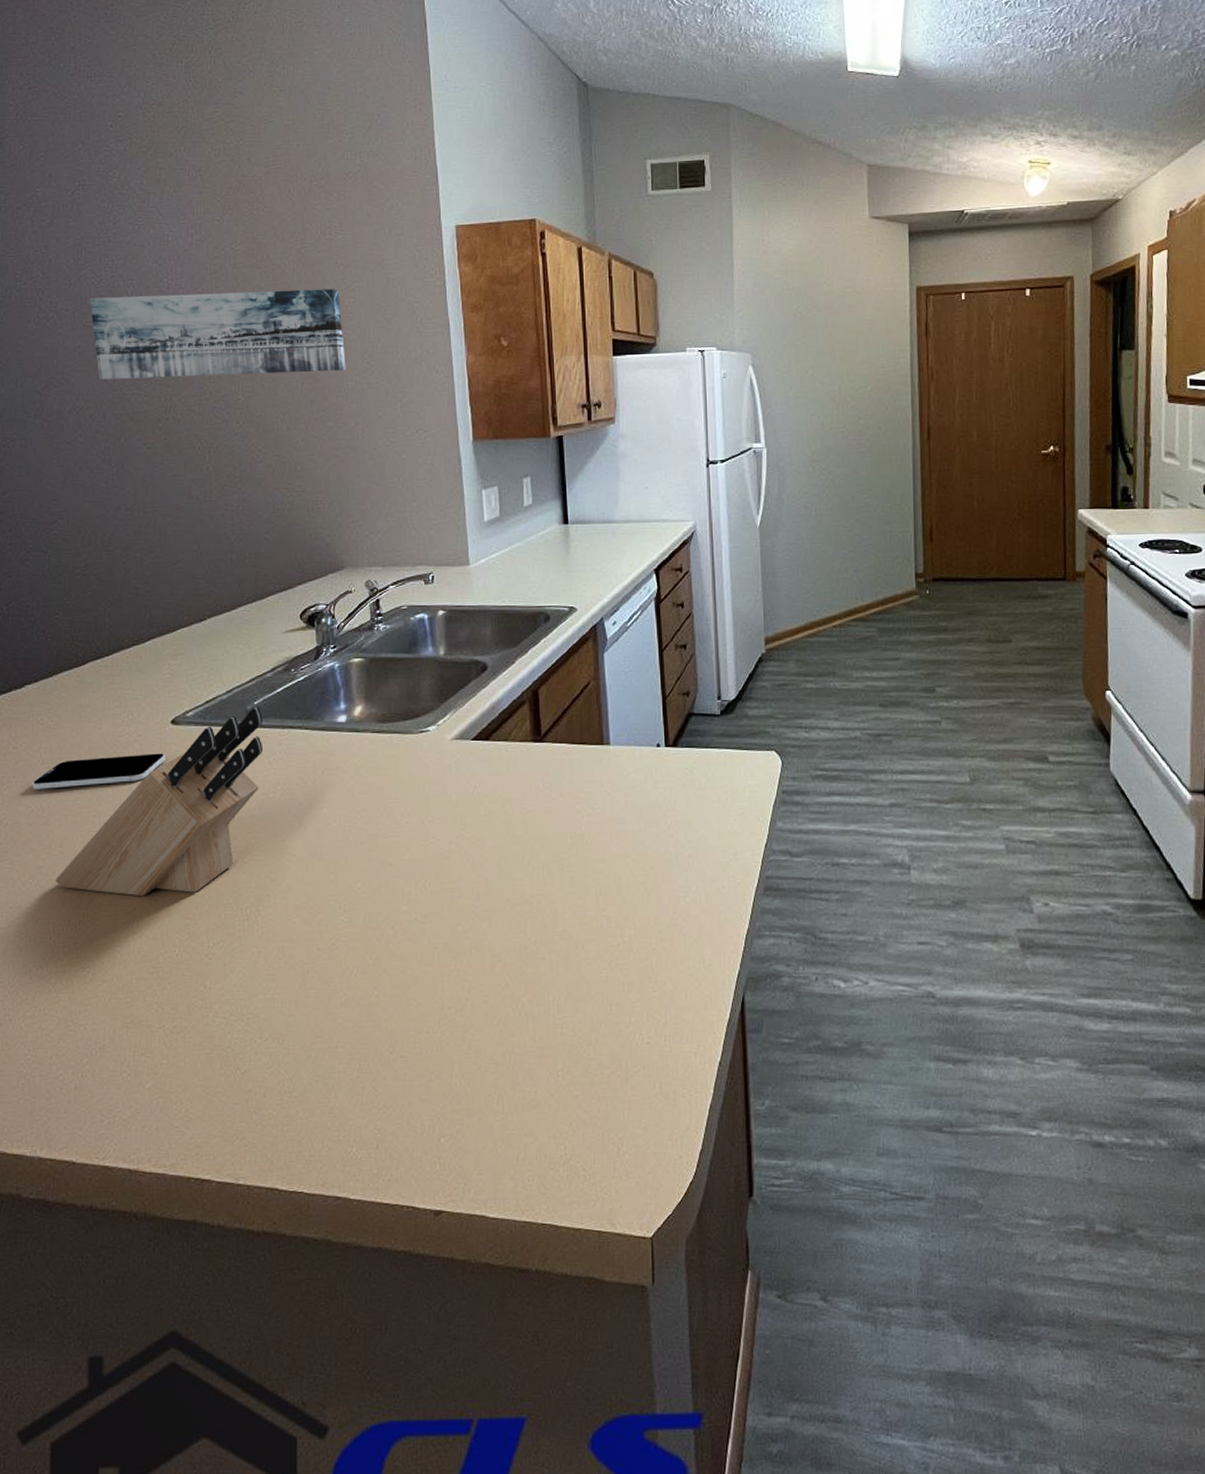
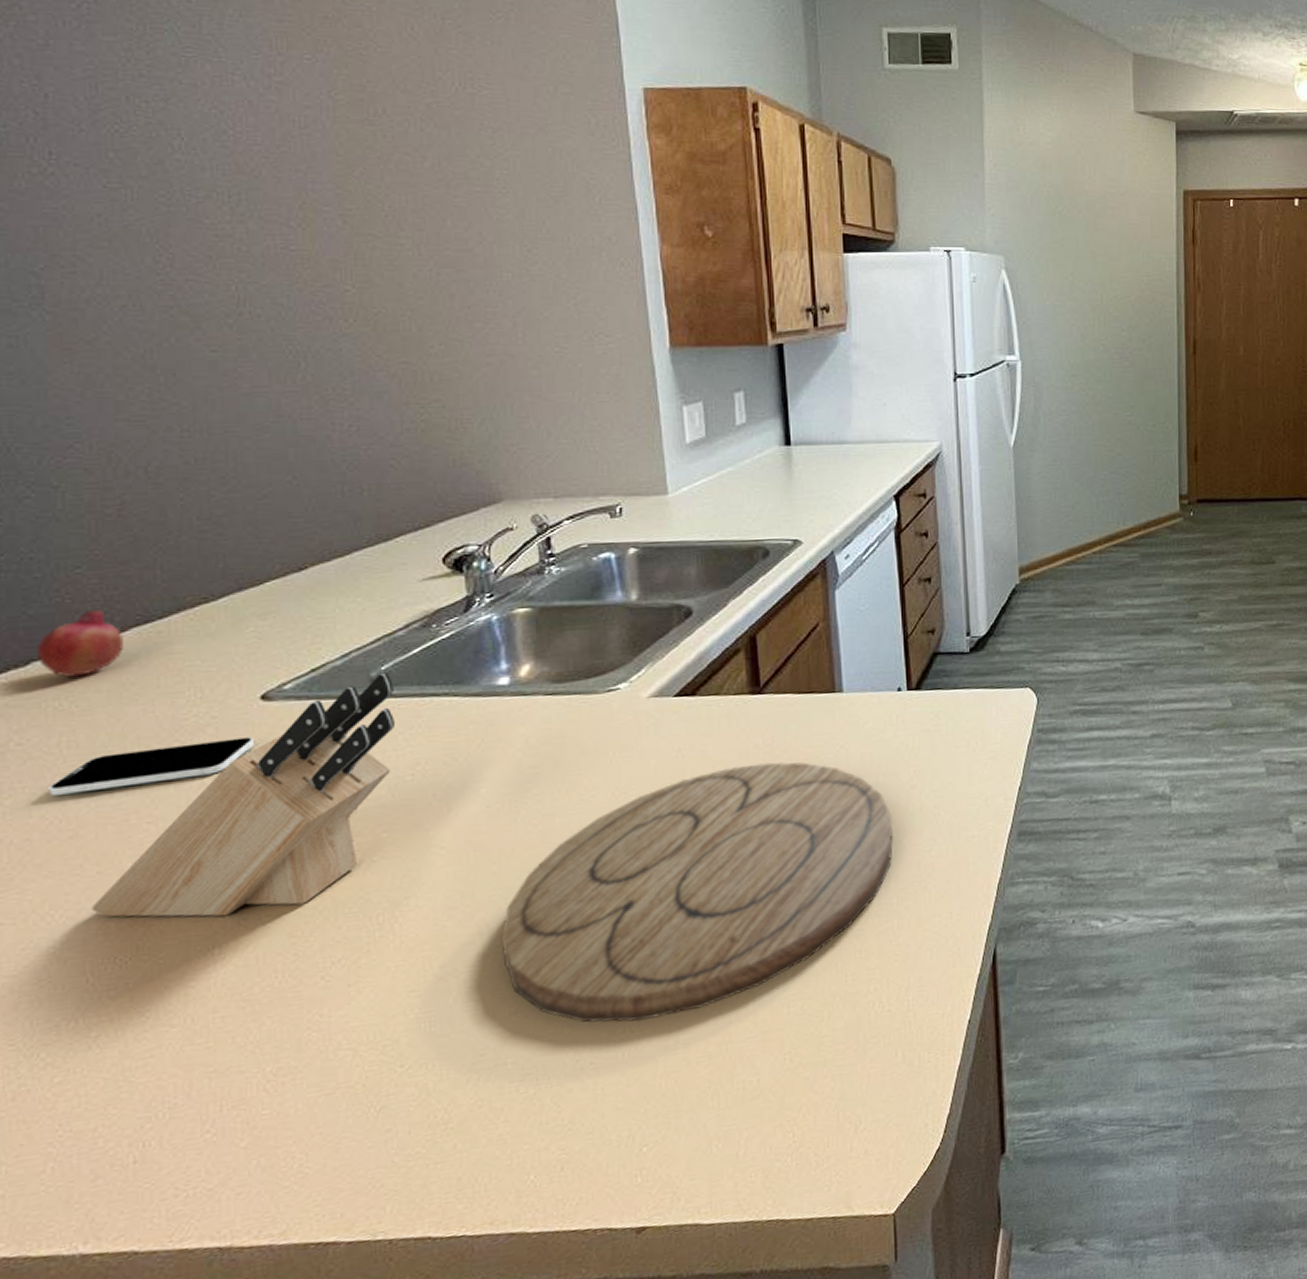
fruit: none [28,646,83,698] -> present [36,608,123,677]
wall art: present [90,289,346,380] -> none [113,150,499,261]
cutting board: none [335,804,652,1024] -> present [500,762,893,1023]

